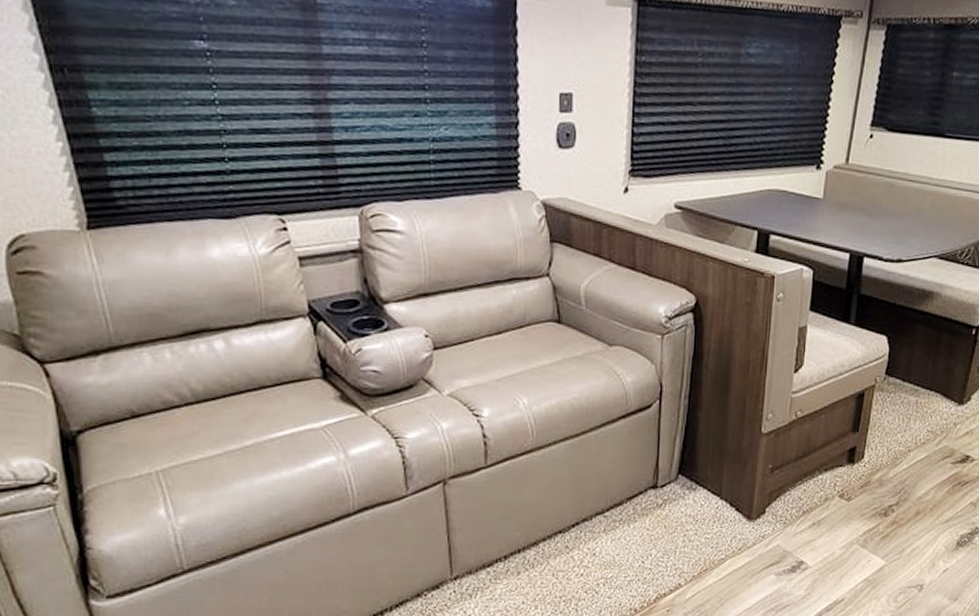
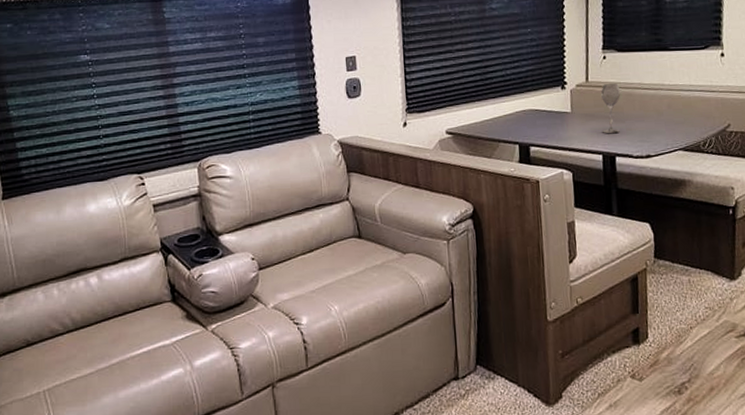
wineglass: none [854,169,883,231] -> present [600,84,621,134]

